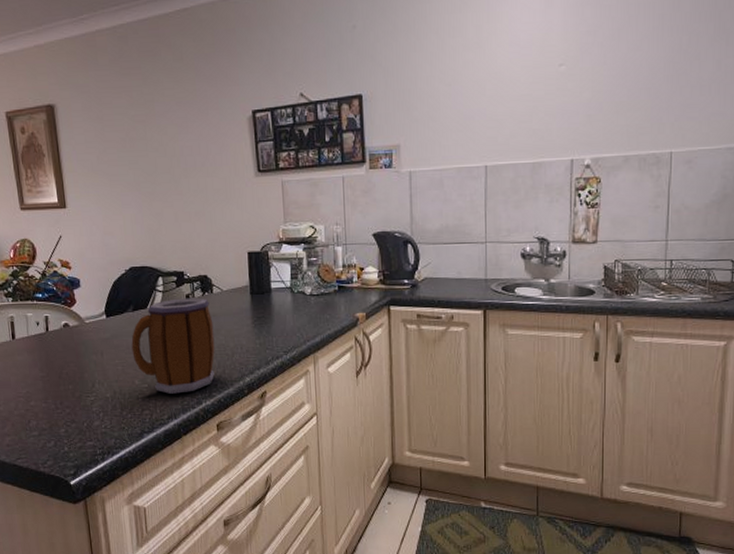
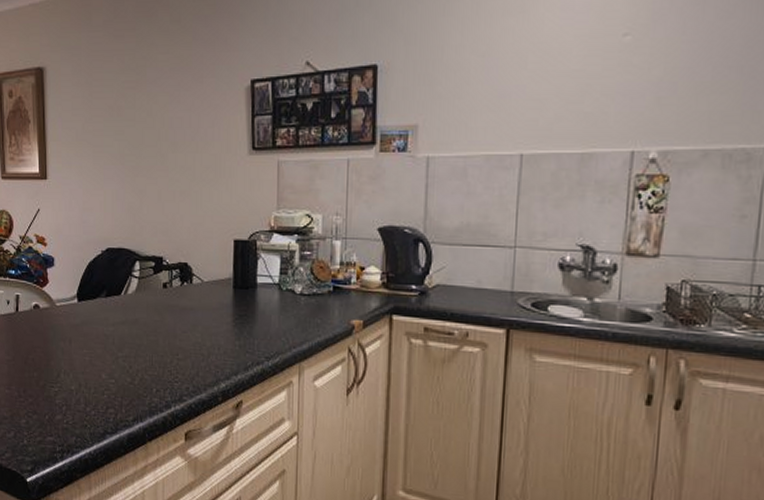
mug: present [131,298,215,394] -> none [102,286,190,394]

